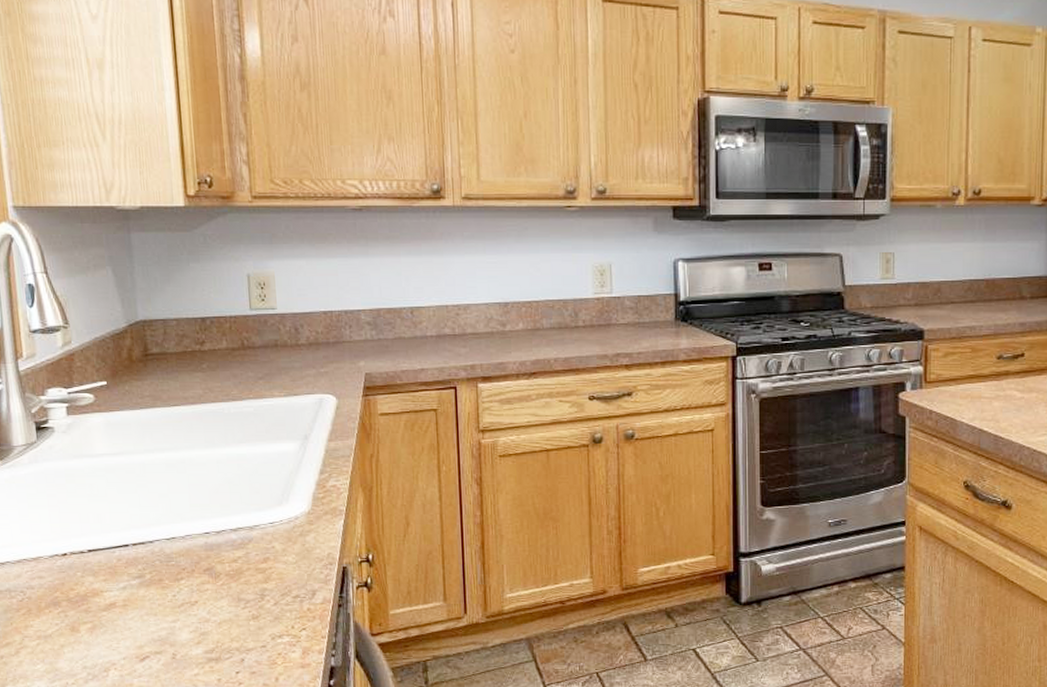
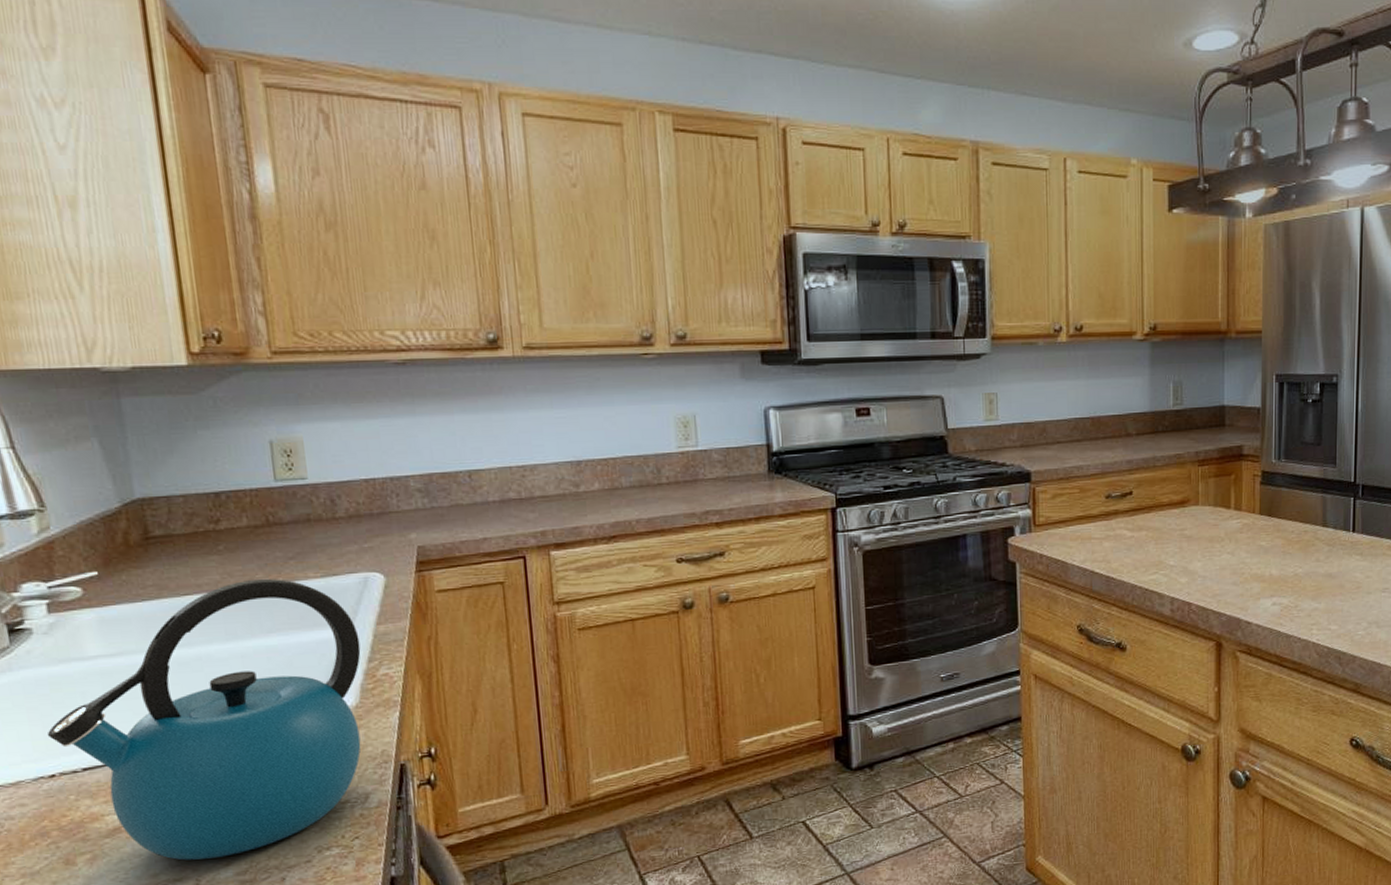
kettle: none [62,395,314,636] -> present [47,578,361,861]

